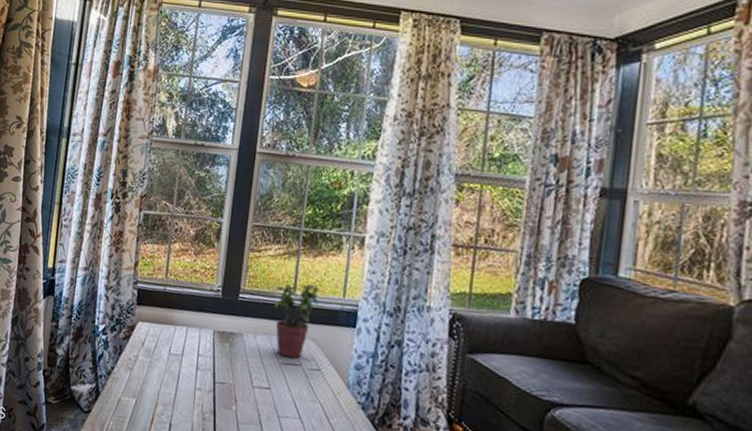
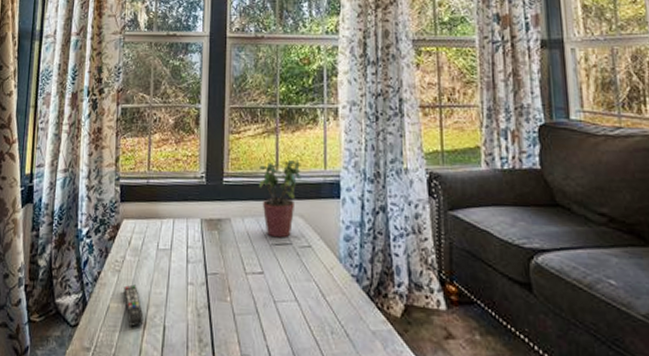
remote control: none [134,382,152,421] -> present [123,284,144,327]

